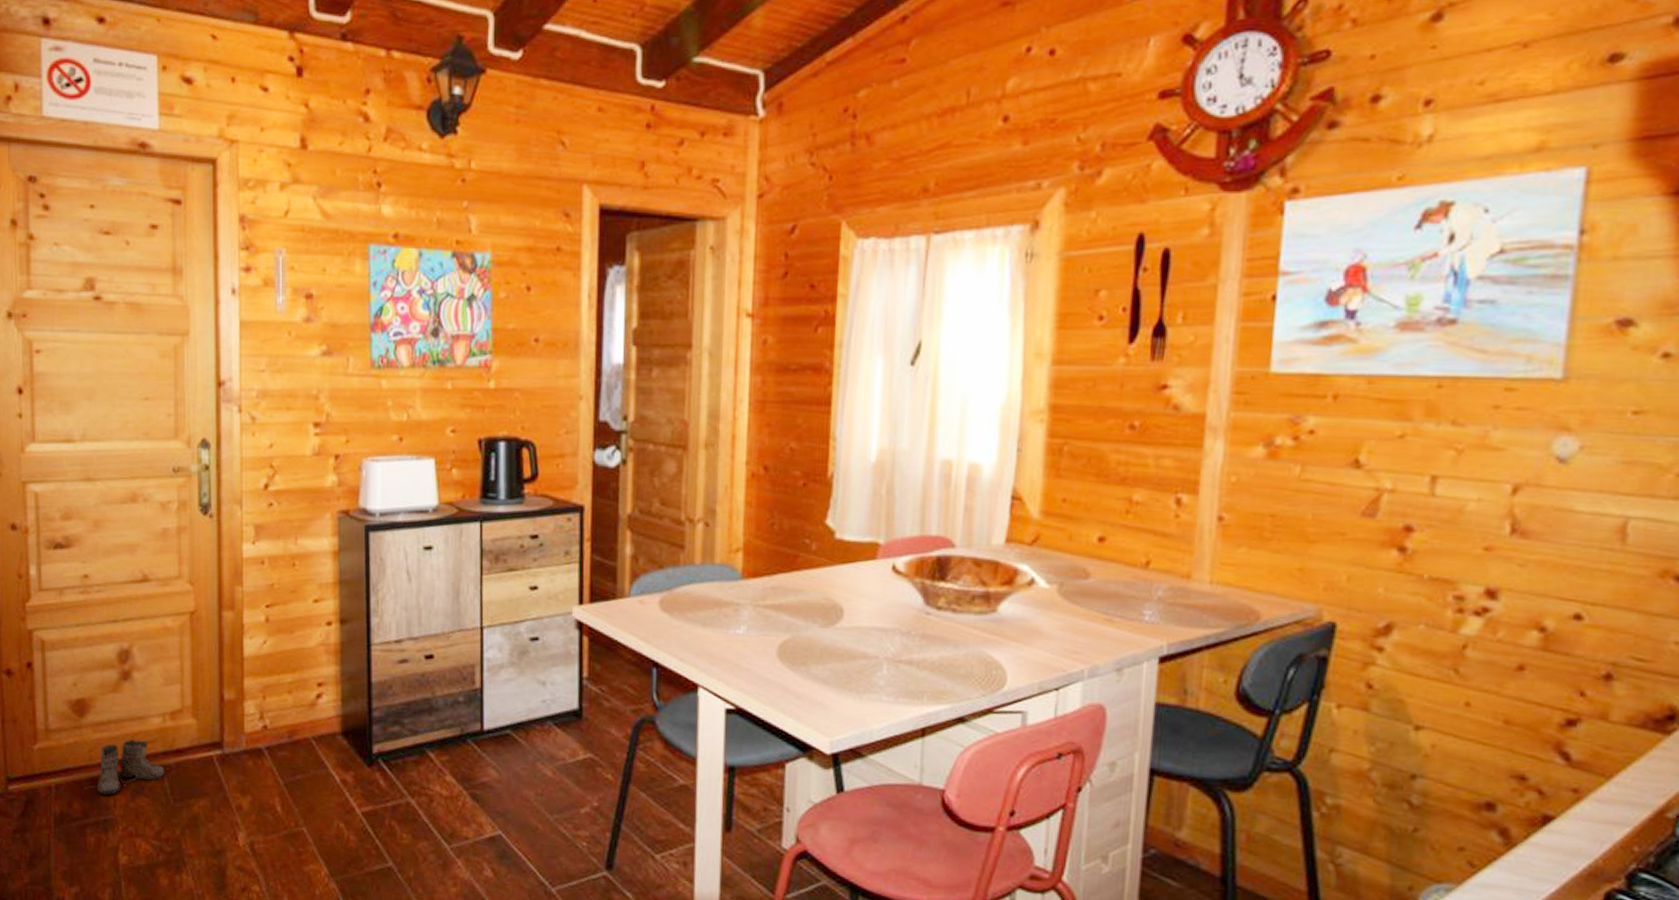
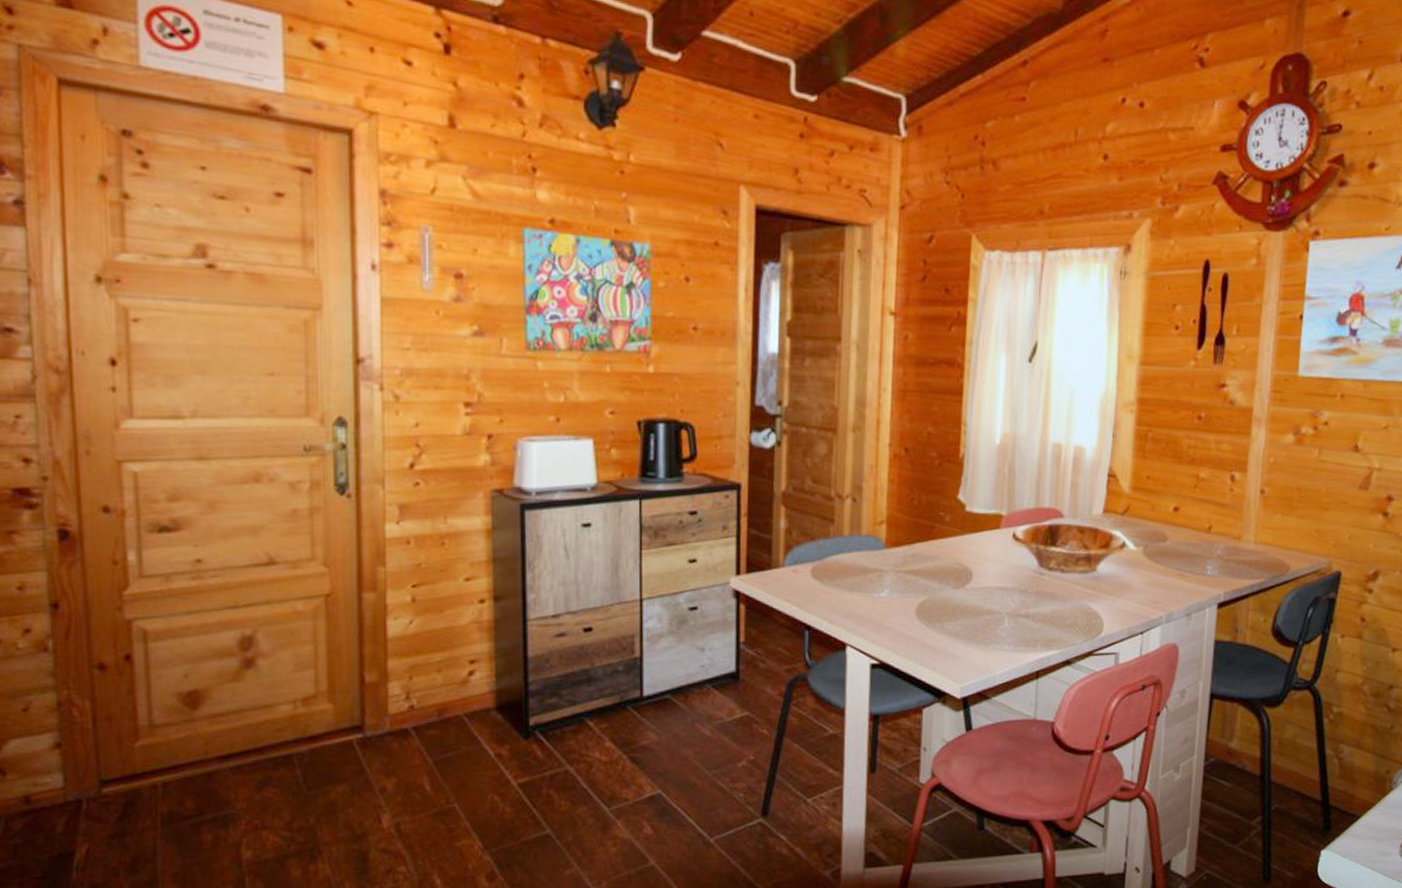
boots: present [87,739,165,795] -> none [202,729,296,788]

